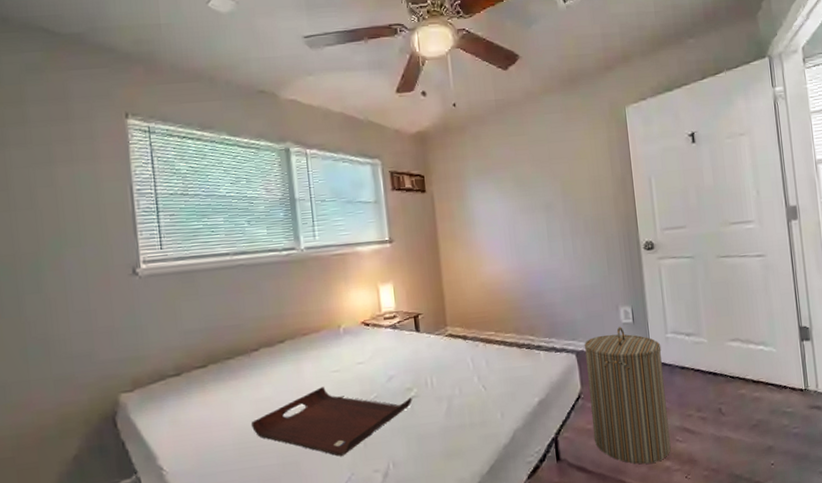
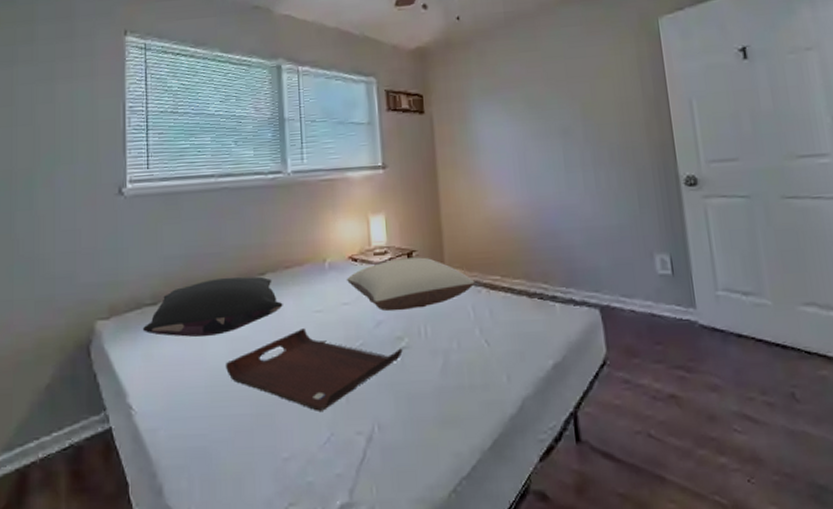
pillow: none [168,344,303,403] -> present [143,276,283,337]
pillow: none [359,319,473,367] -> present [346,257,475,312]
laundry hamper: present [584,327,671,464] -> none [610,279,727,458]

